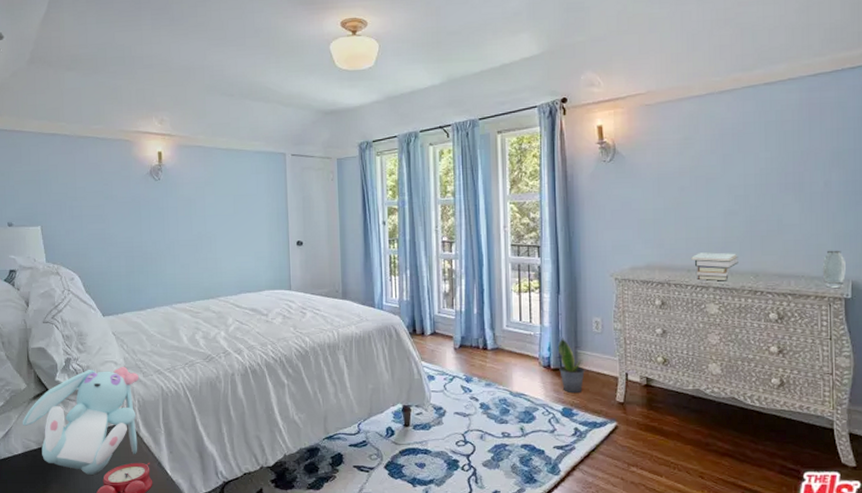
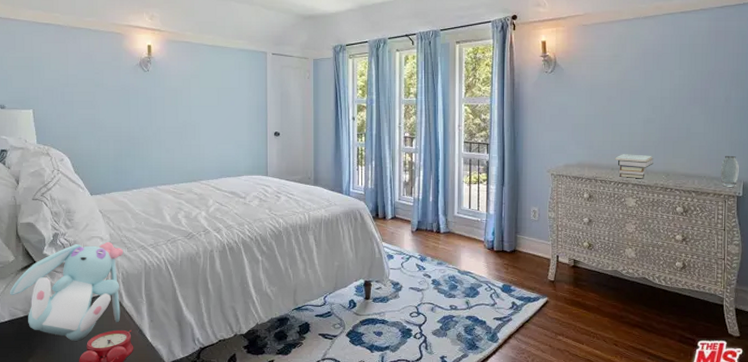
potted plant: present [558,338,585,394] -> none [501,224,523,273]

